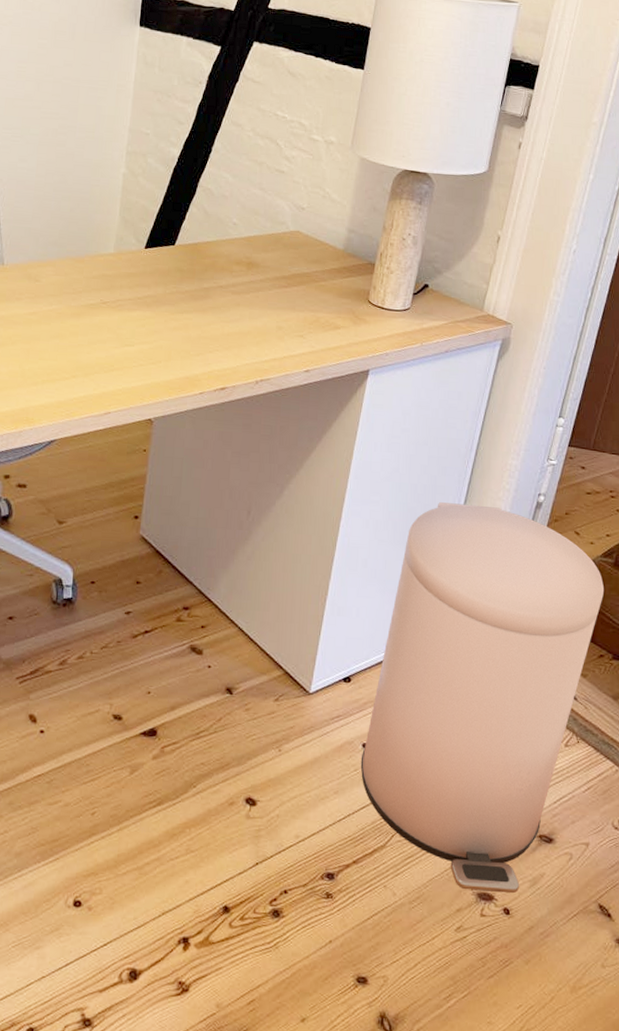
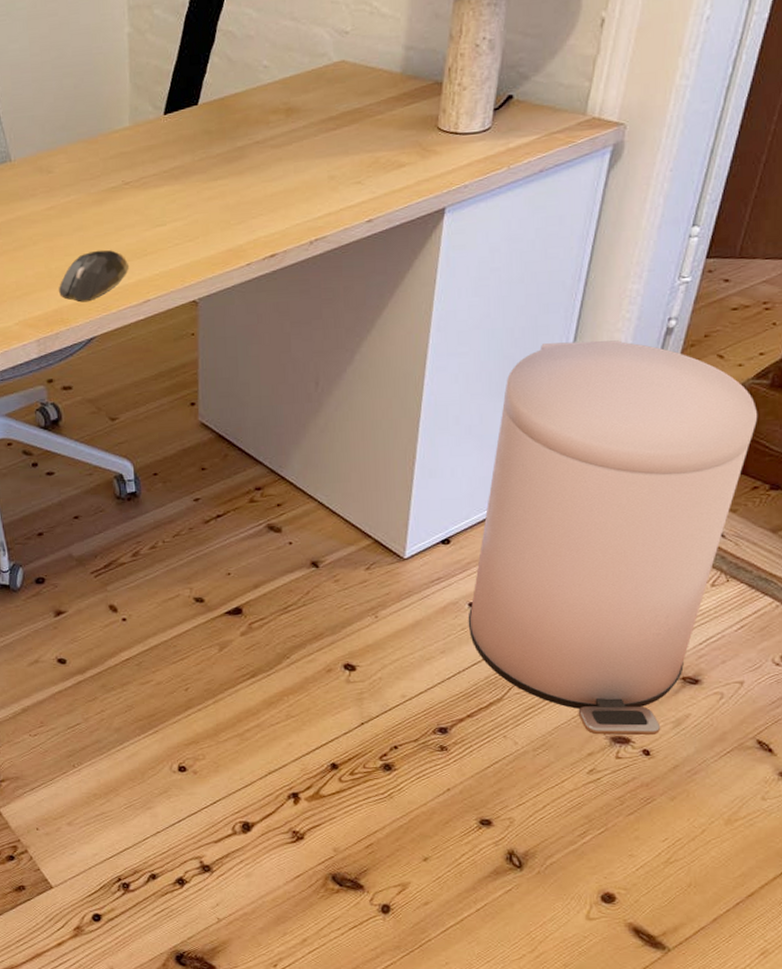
mouse: none [28,359,97,406] -> present [59,249,130,302]

